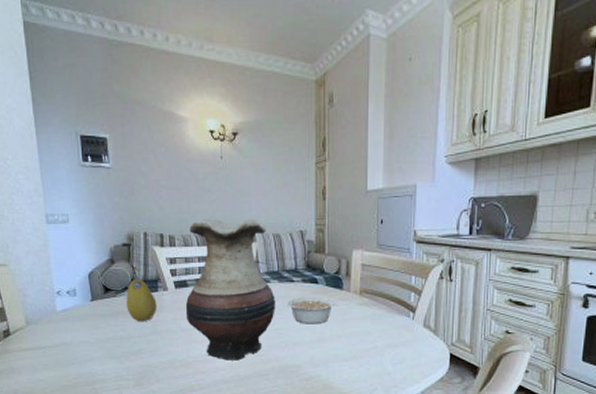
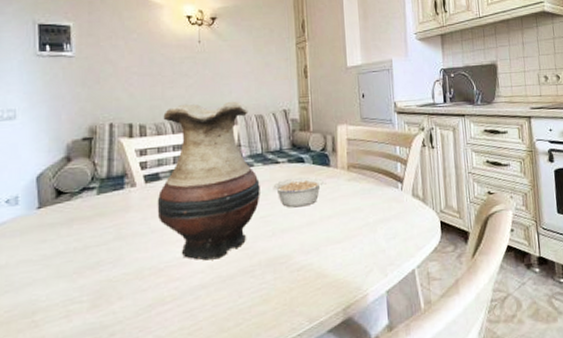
fruit: present [126,279,157,322] -> none [83,177,122,228]

